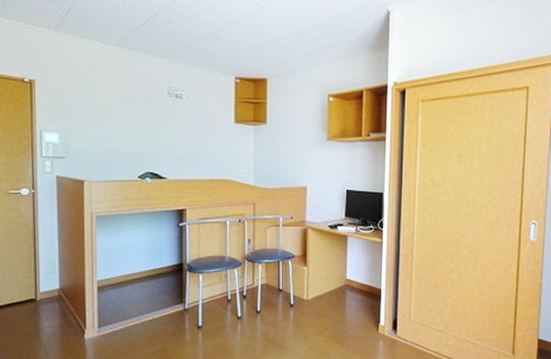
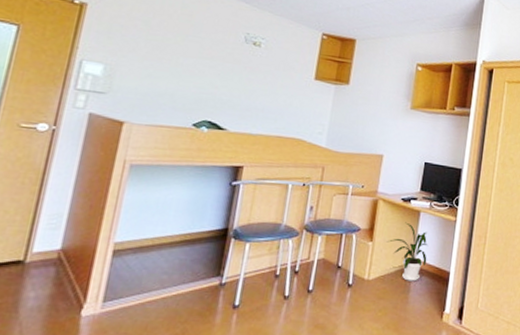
house plant: none [319,247,358,299] -> present [386,222,428,282]

